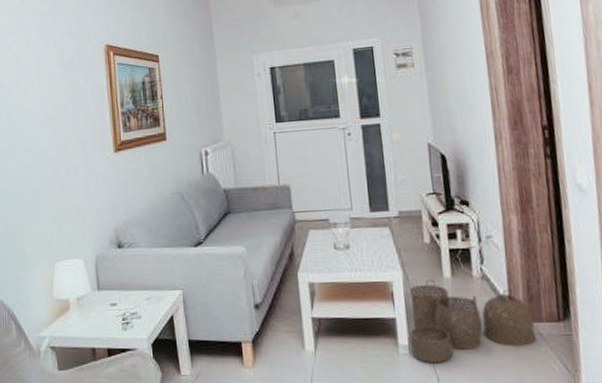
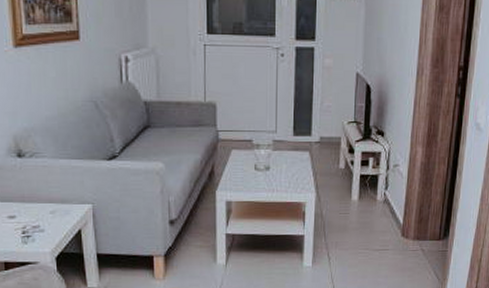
woven basket: present [409,279,536,364] -> none [313,201,420,275]

